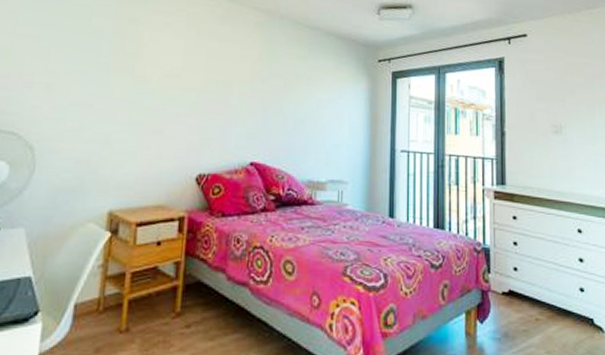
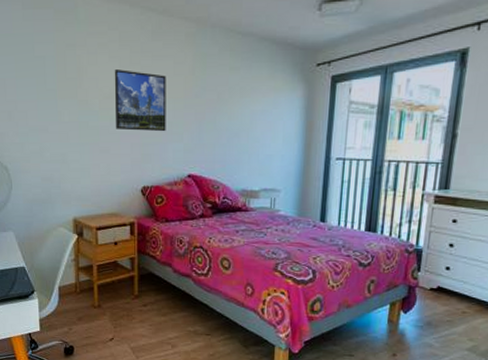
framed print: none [174,49,233,115] -> present [114,69,166,132]

